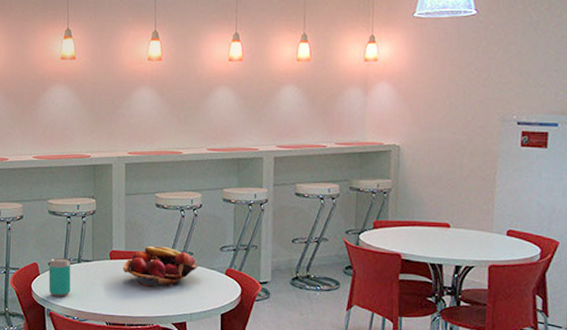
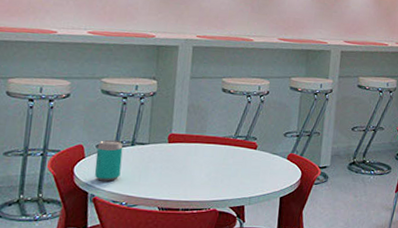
fruit basket: present [123,246,199,287] -> none [181,130,261,171]

